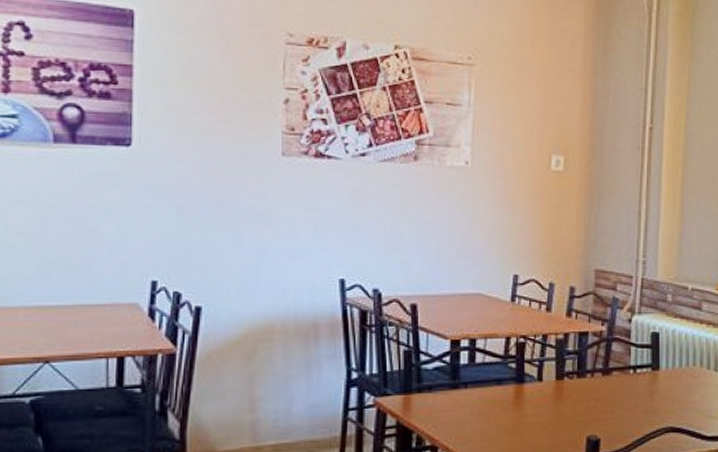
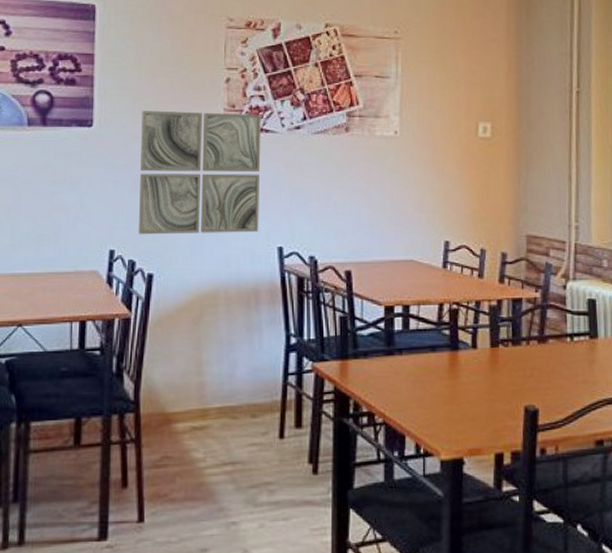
wall art: none [185,131,323,265] -> present [139,111,261,235]

